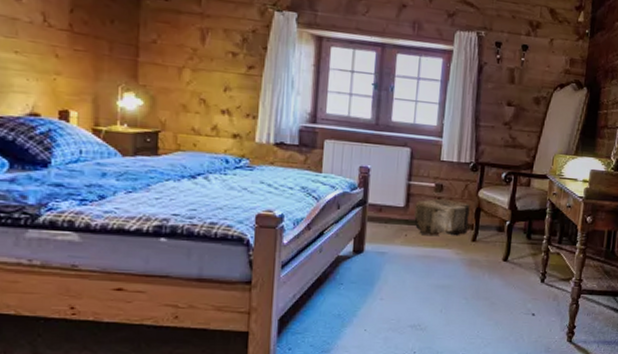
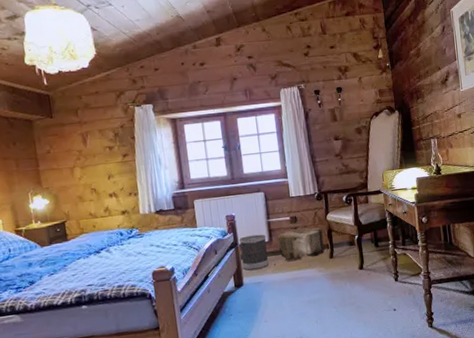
wastebasket: none [366,195,403,237] -> present [239,234,270,271]

